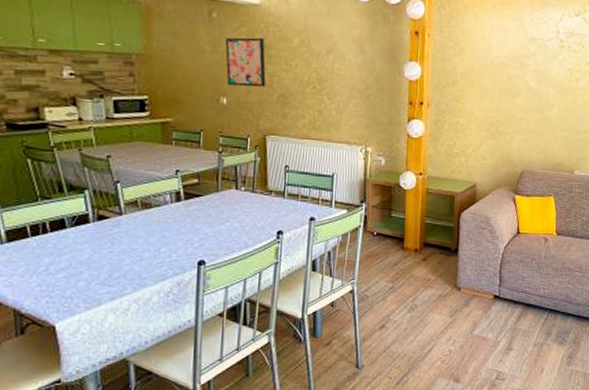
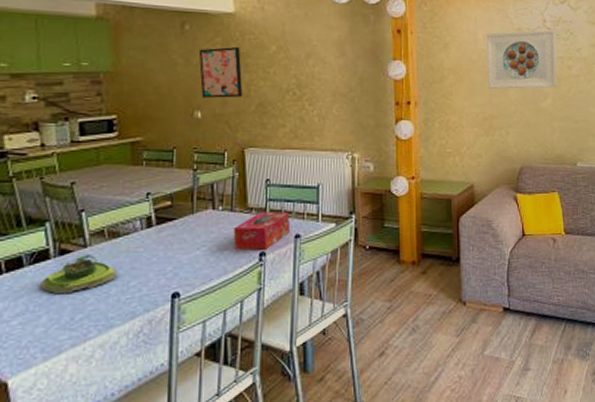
plant pot: none [81,222,150,255] -> present [40,255,118,295]
tissue box: none [254,195,306,229] -> present [233,211,291,251]
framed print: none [497,40,568,99] -> present [486,29,557,90]

